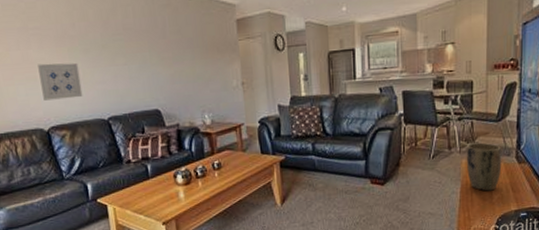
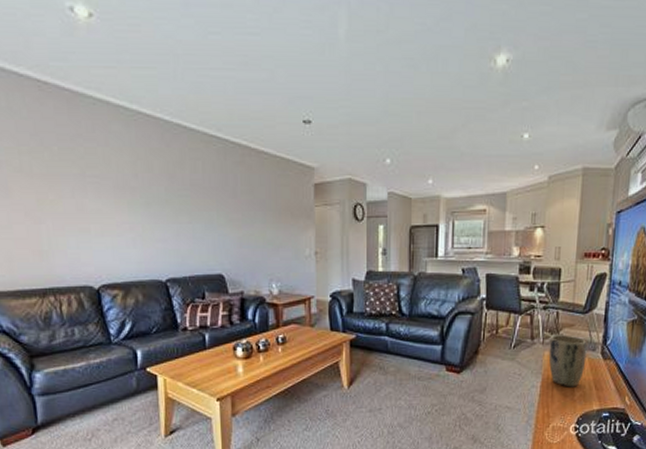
wall art: present [38,62,83,101] -> none [93,215,140,256]

